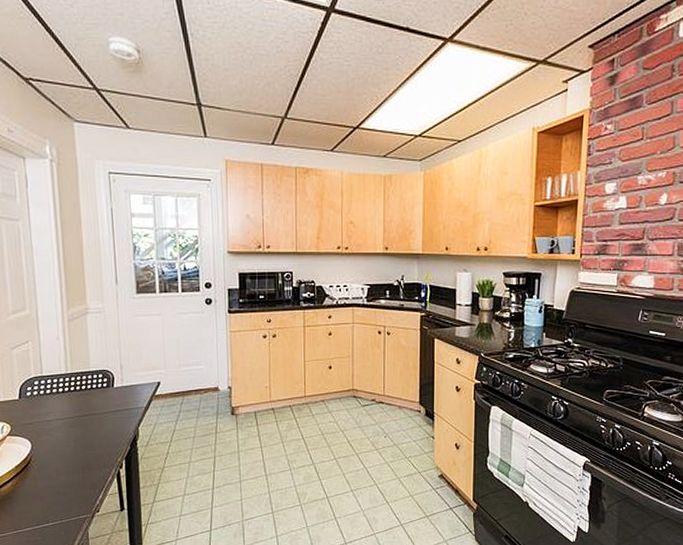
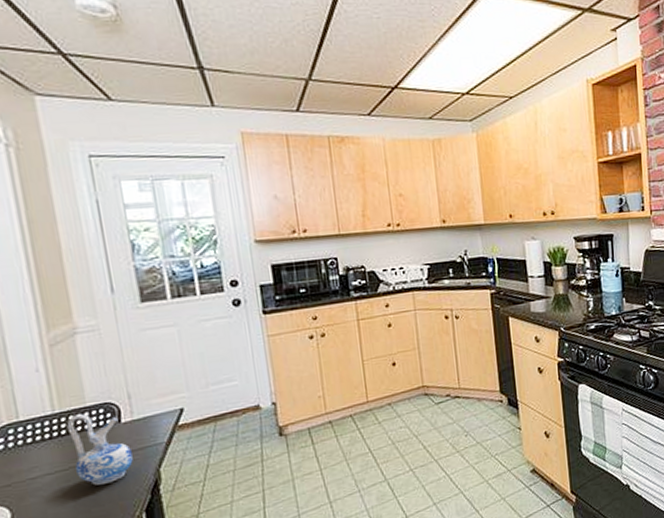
ceramic pitcher: none [75,376,120,433] -> present [66,414,133,486]

